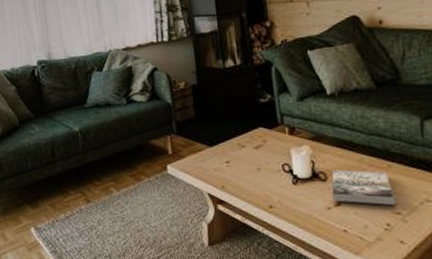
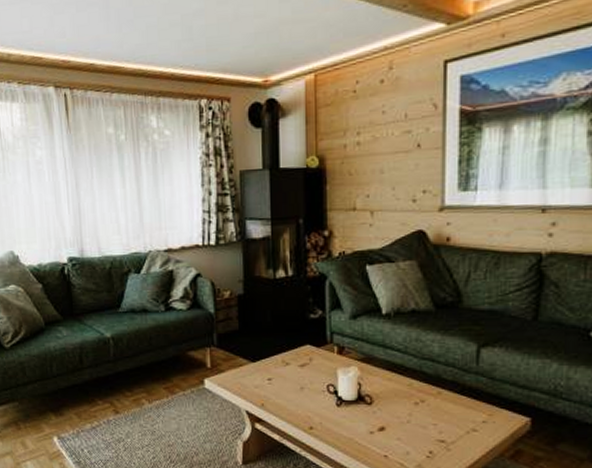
book: present [332,169,396,205] -> none [376,393,441,432]

